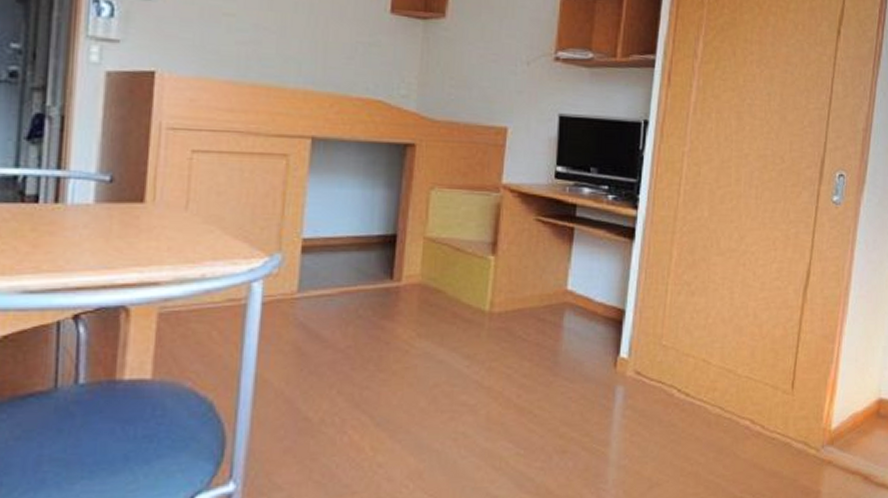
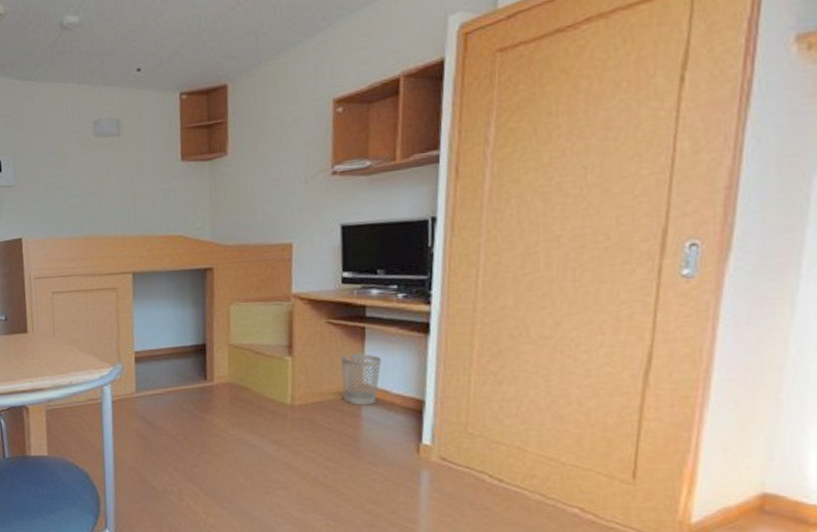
wastebasket: none [545,256,587,315] -> present [341,353,381,406]

